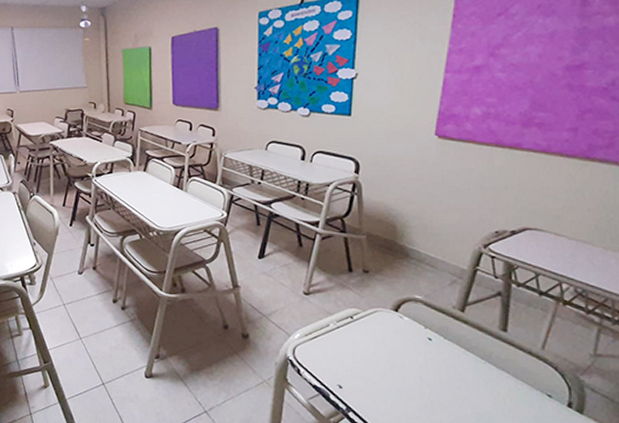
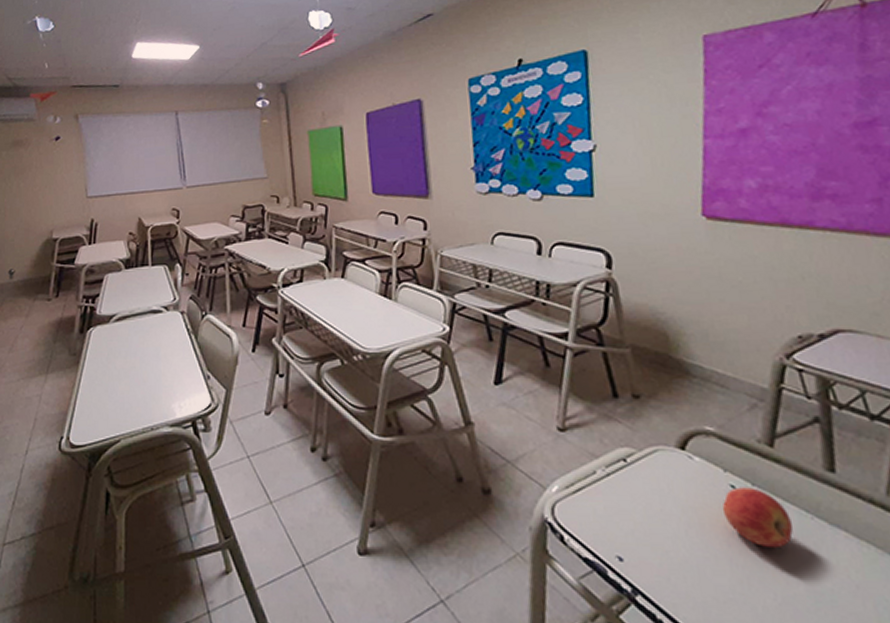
apple: none [420,340,469,383] -> present [722,487,793,549]

